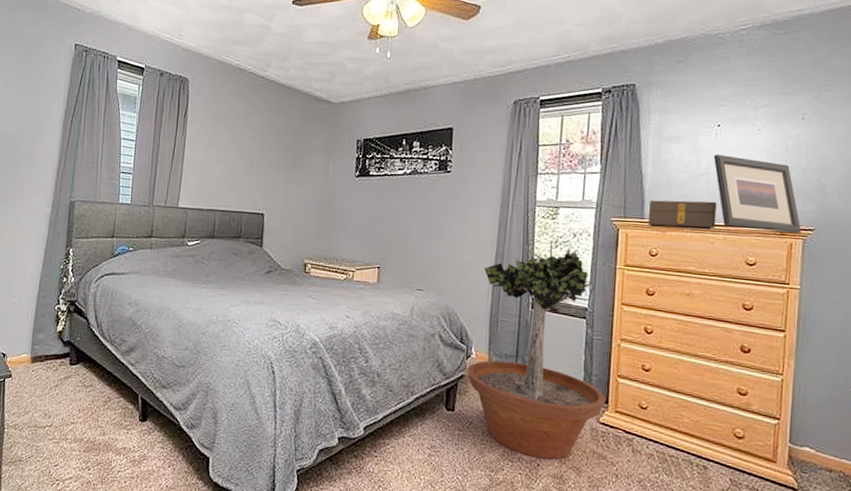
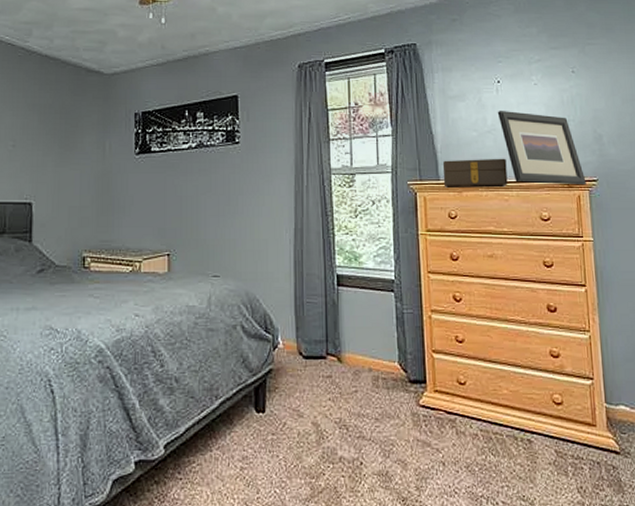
potted tree: present [467,240,606,460] -> none [275,209,424,455]

